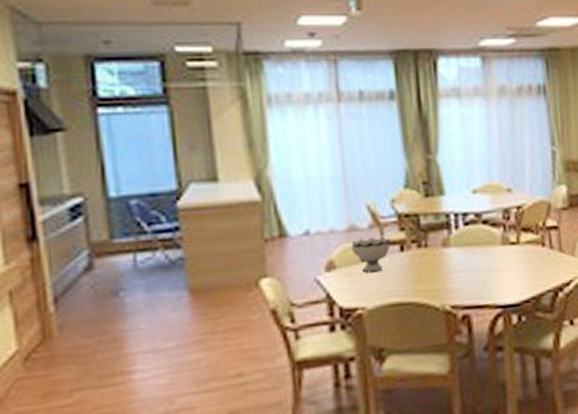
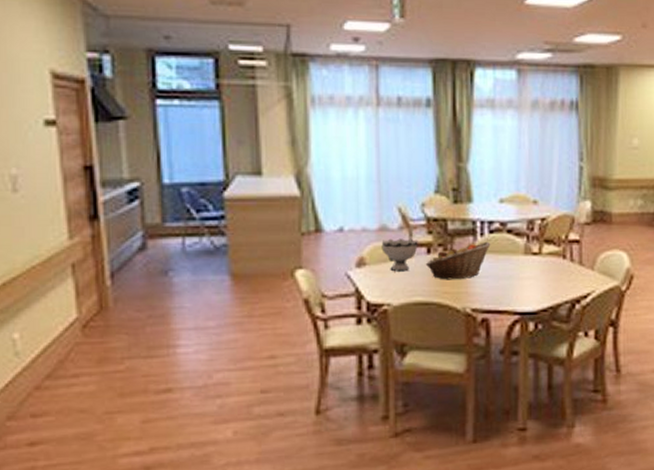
fruit basket: none [399,234,467,278] -> present [425,241,491,280]

